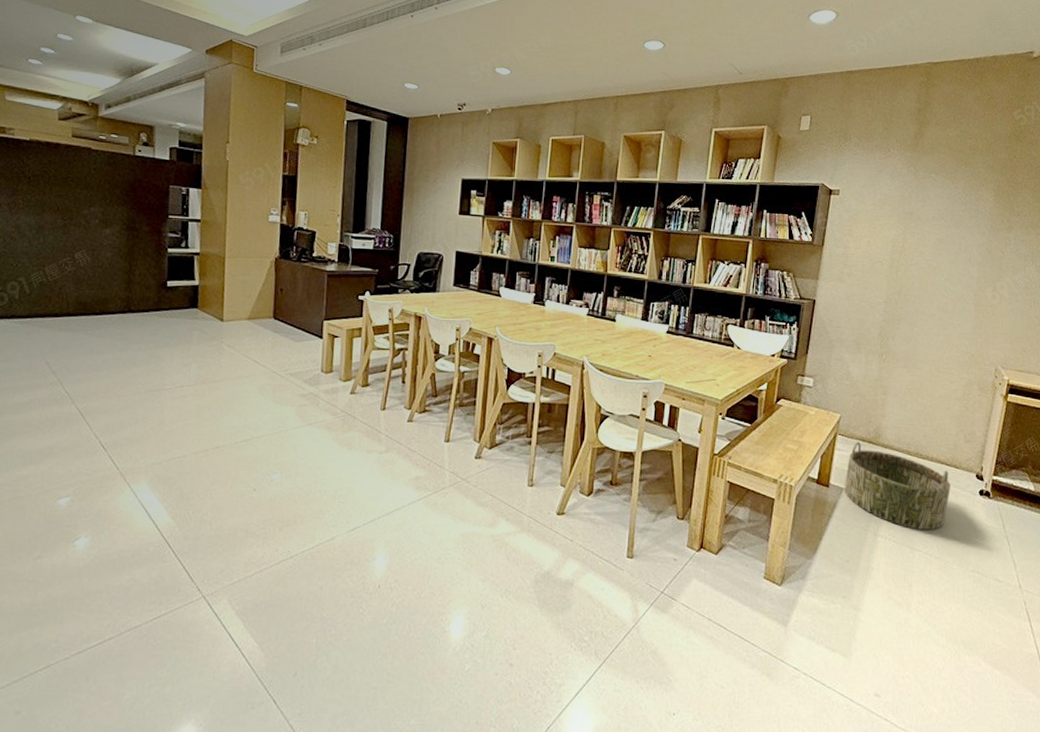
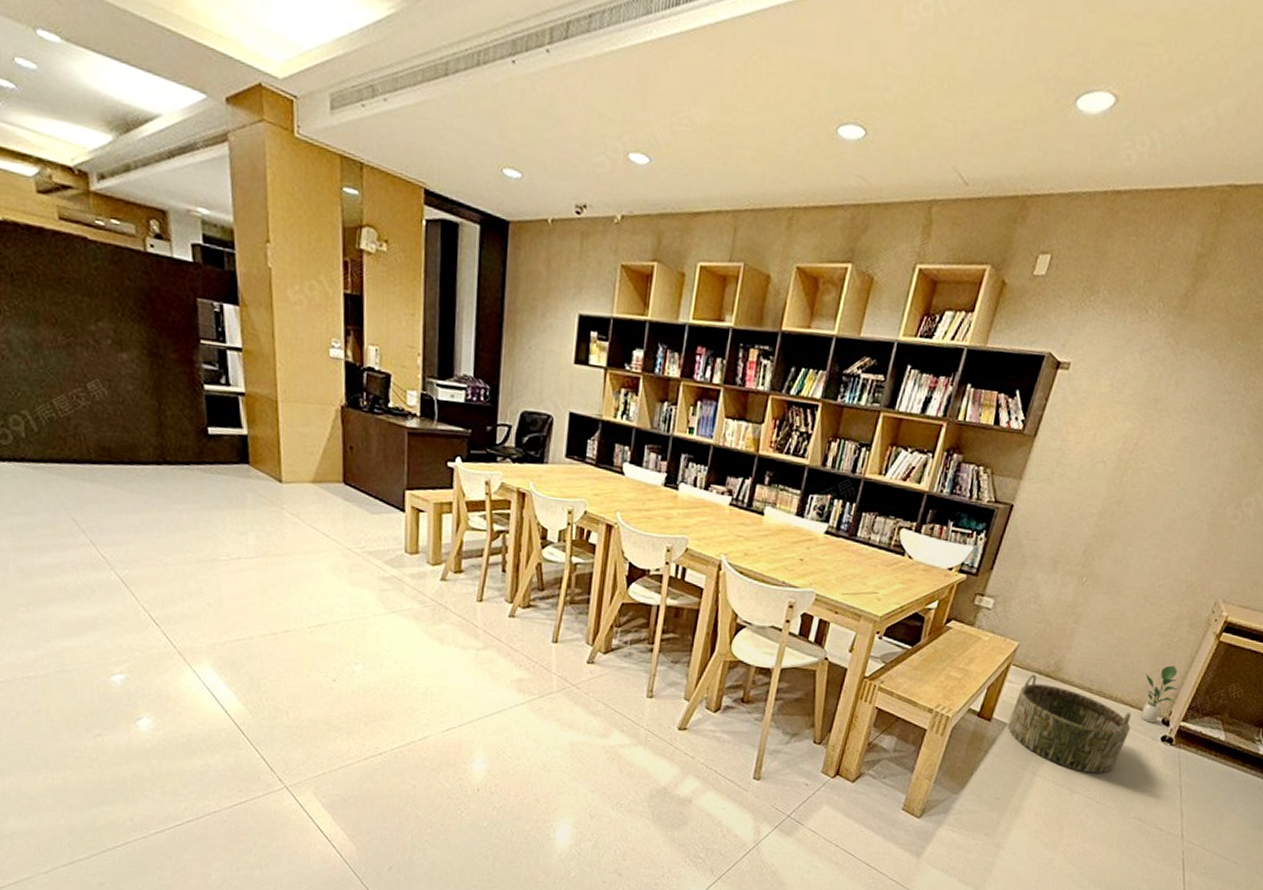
potted plant: none [953,426,982,479] -> present [1139,665,1178,723]

